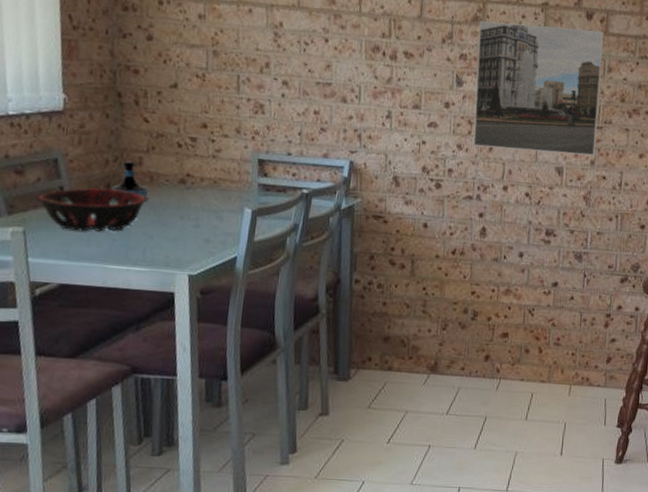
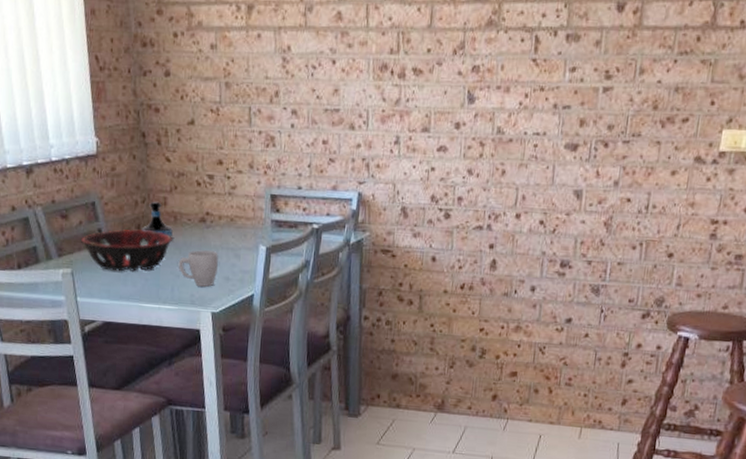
mug: none [152,211,199,249] -> present [178,250,218,287]
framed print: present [473,20,604,156] -> none [485,24,637,176]

